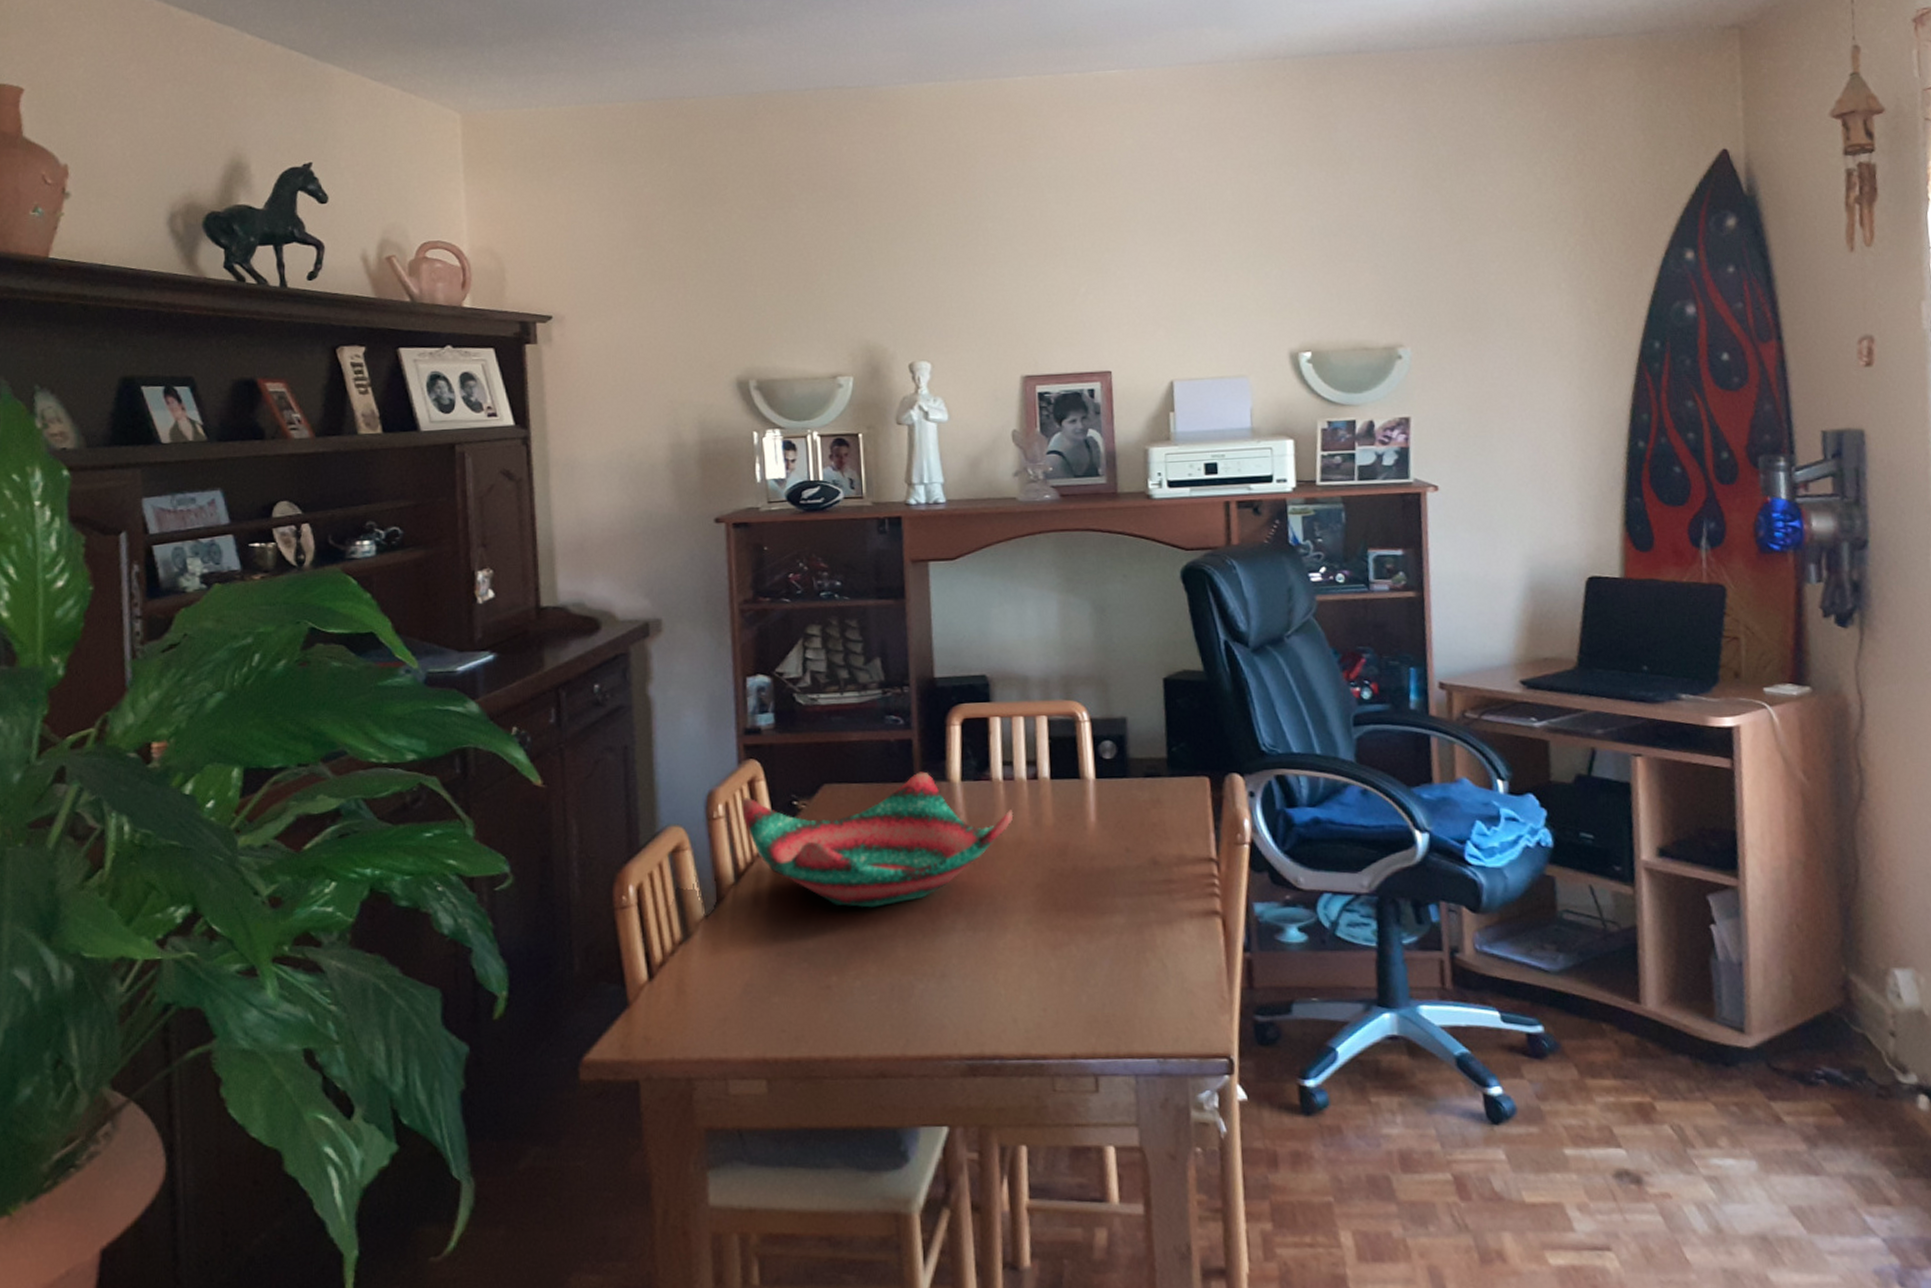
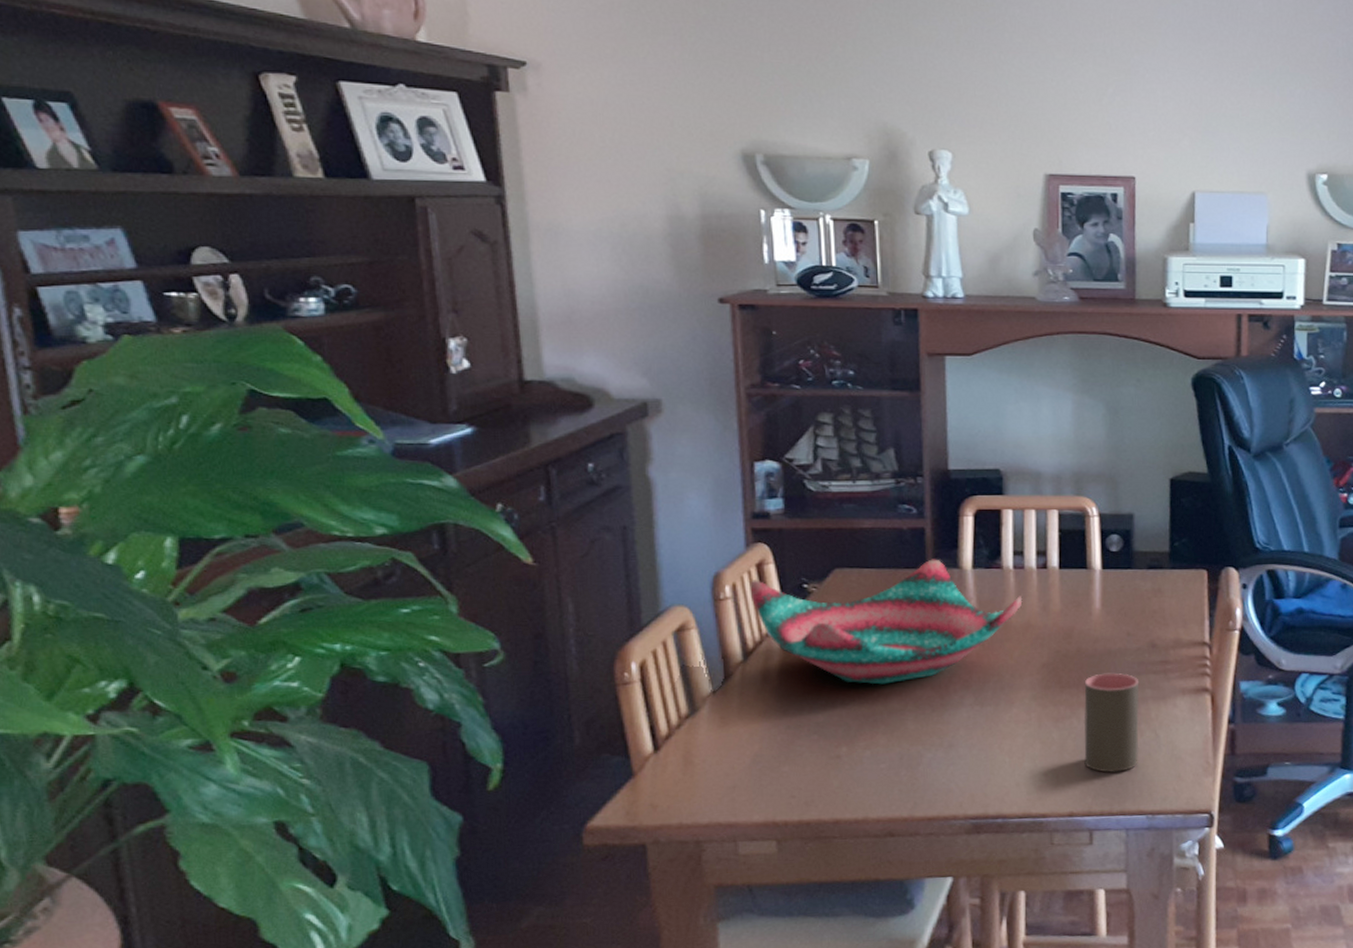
cup: none [1082,893,1146,1008] -> present [1083,673,1140,773]

